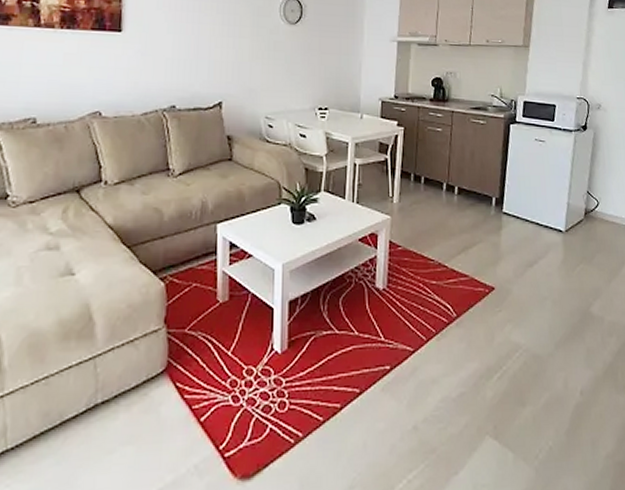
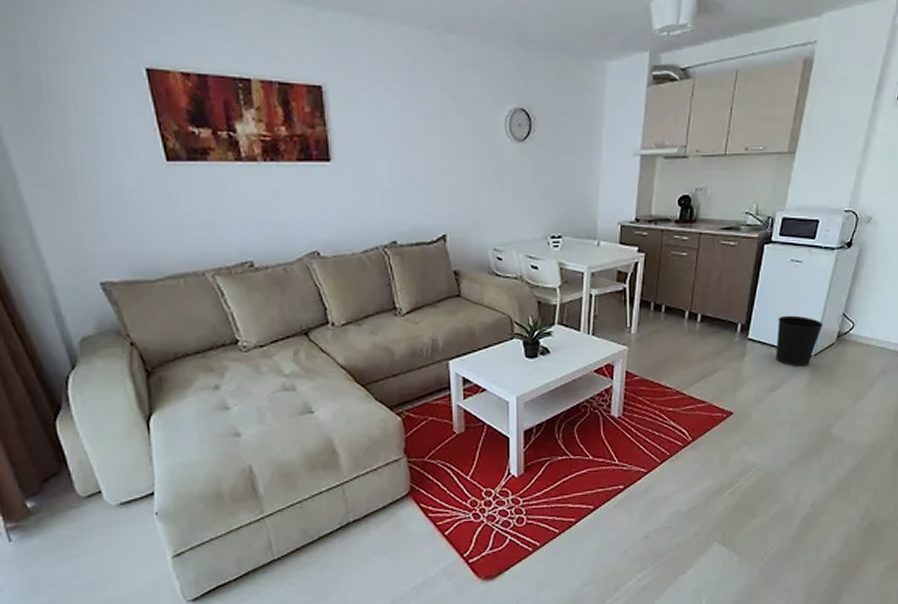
wastebasket: none [529,191,571,242] -> present [775,315,824,367]

